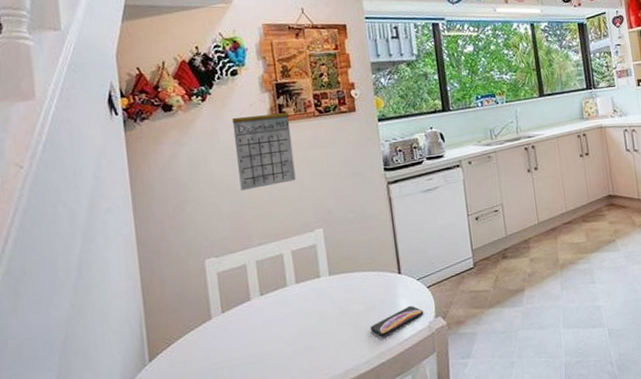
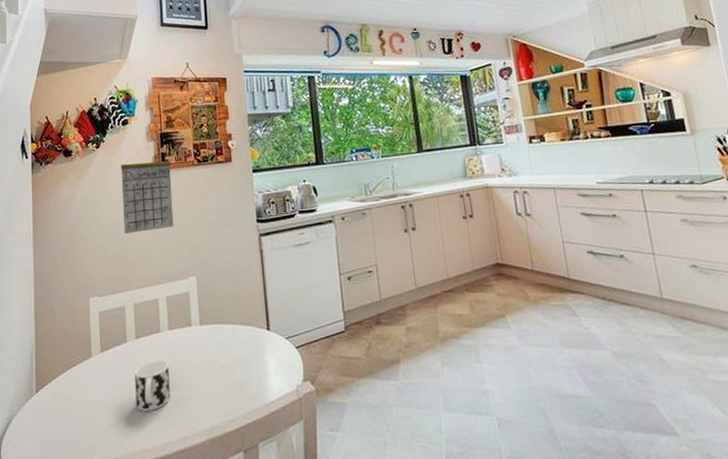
cup: none [261,314,301,366] -> present [135,360,170,411]
smartphone: present [370,306,424,337] -> none [237,366,292,395]

